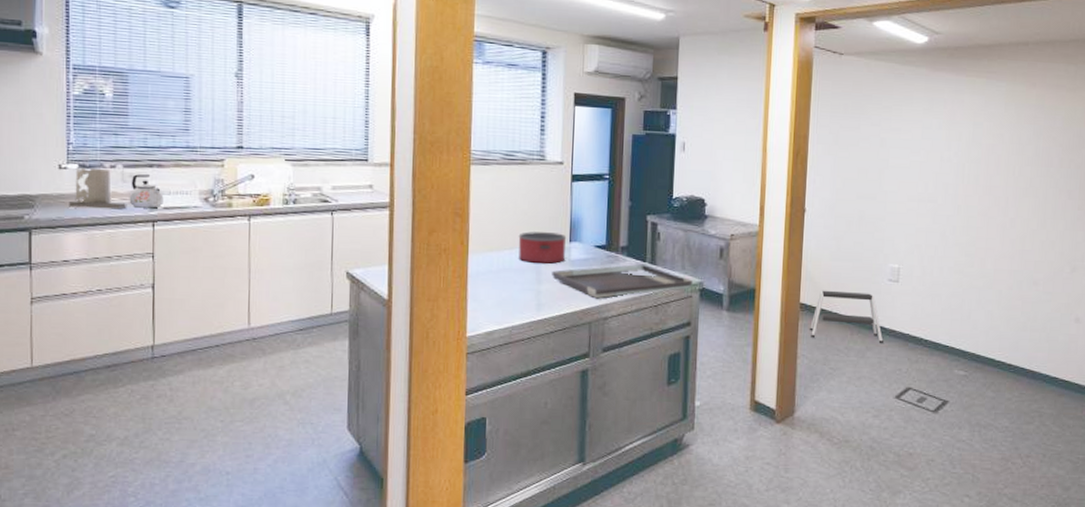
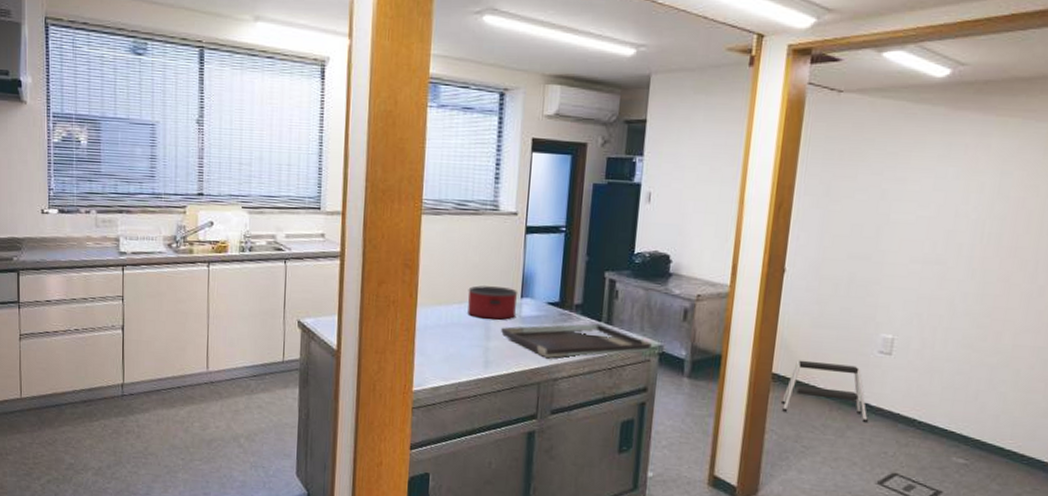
paper towel roll: present [69,167,127,210] -> none [51,212,100,254]
kettle: present [129,174,164,209] -> none [102,219,132,253]

